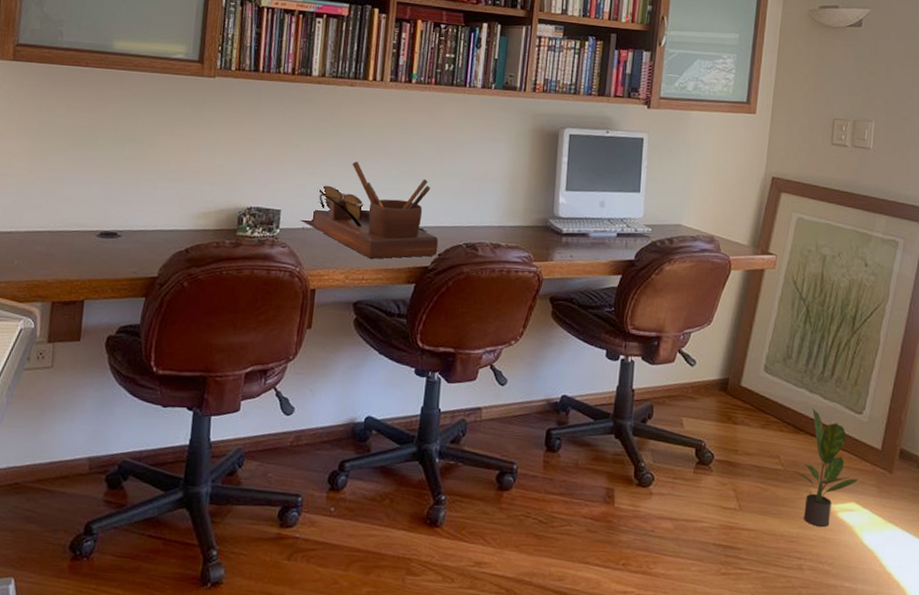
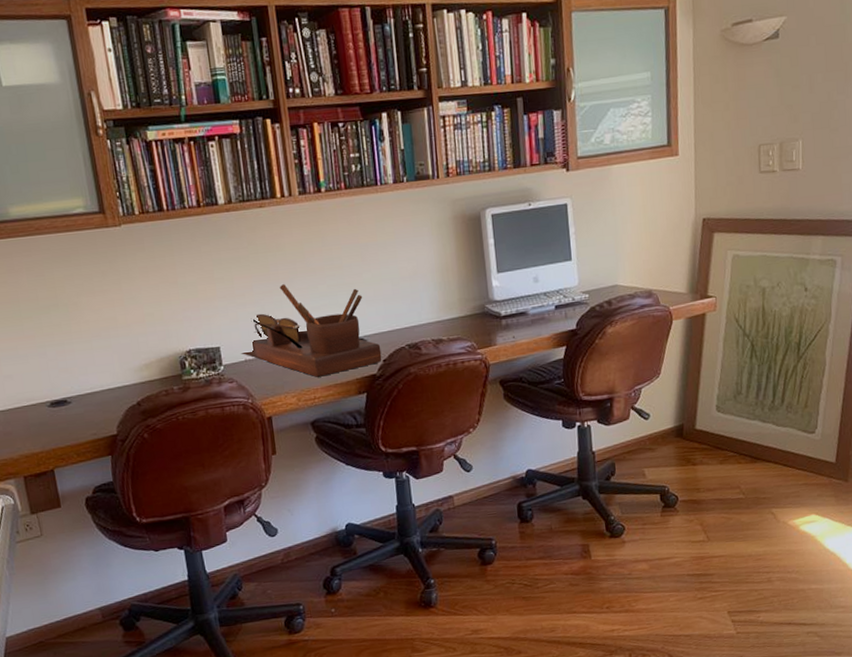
potted plant: present [796,408,859,527] -> none [757,437,817,542]

